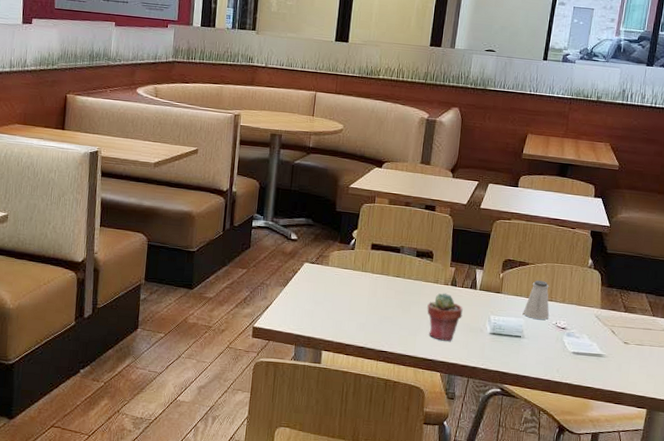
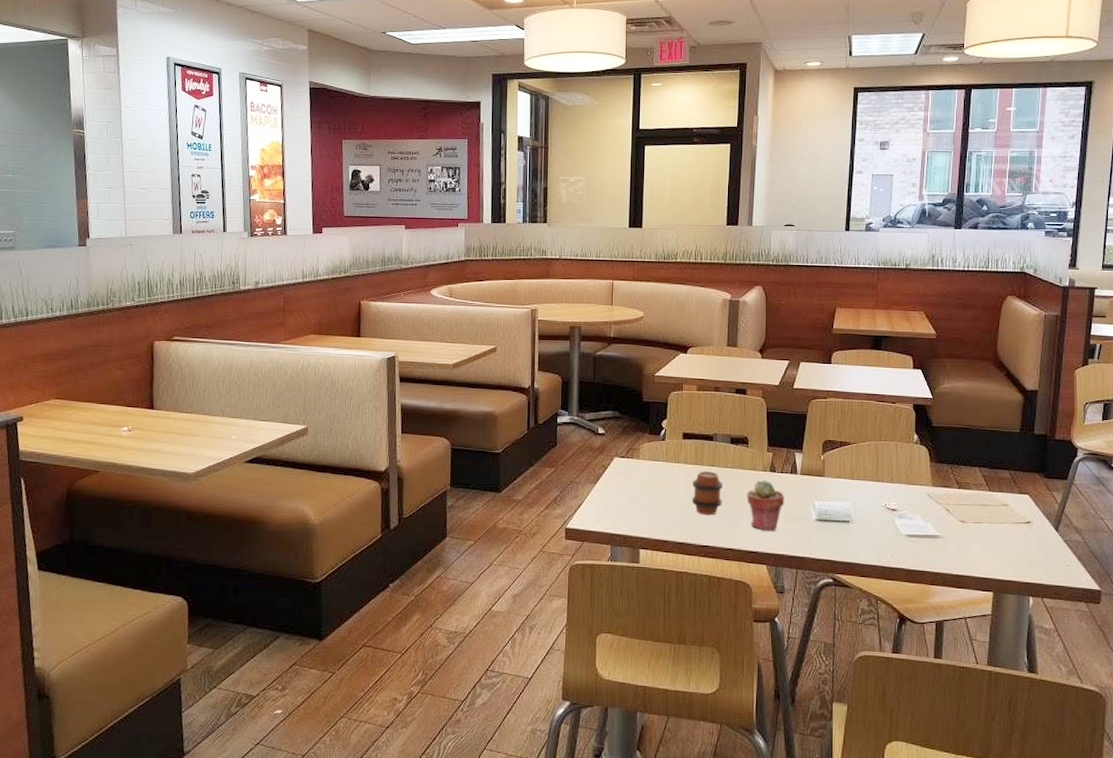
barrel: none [374,281,406,323] -> present [691,471,723,515]
saltshaker: present [523,280,550,320] -> none [849,461,878,502]

